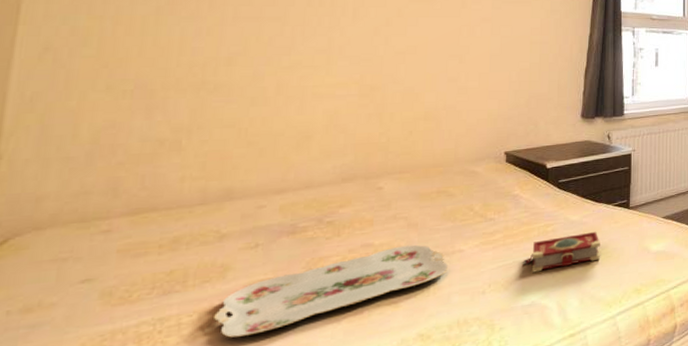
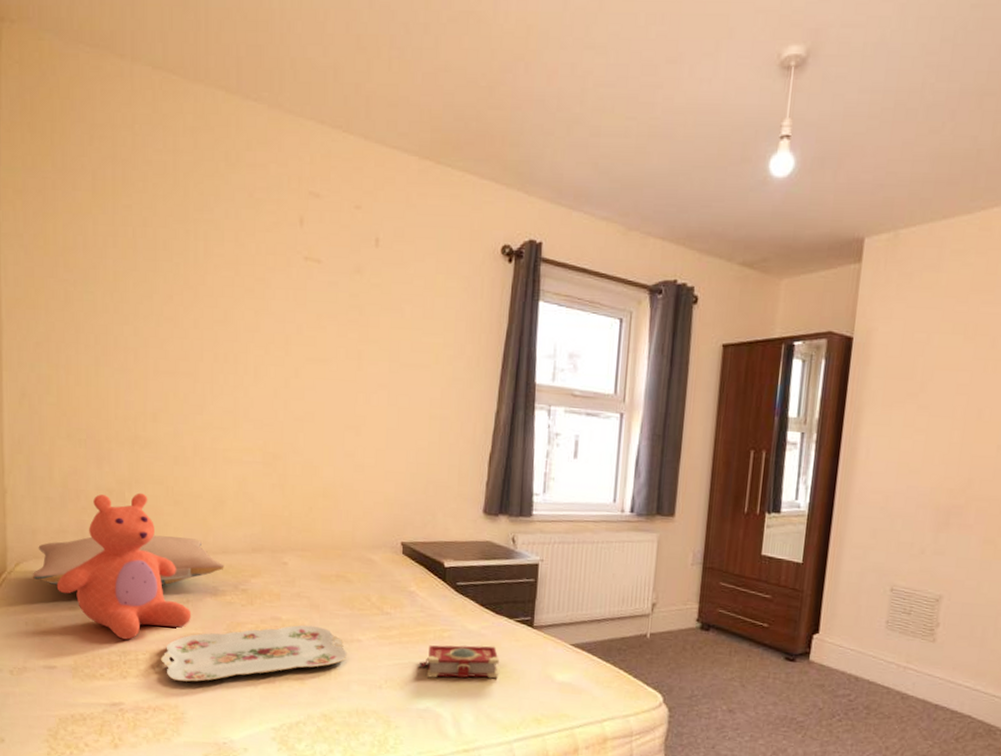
pillow: none [27,178,307,258] -> present [32,535,224,585]
teddy bear: none [65,138,261,305] -> present [56,492,192,640]

